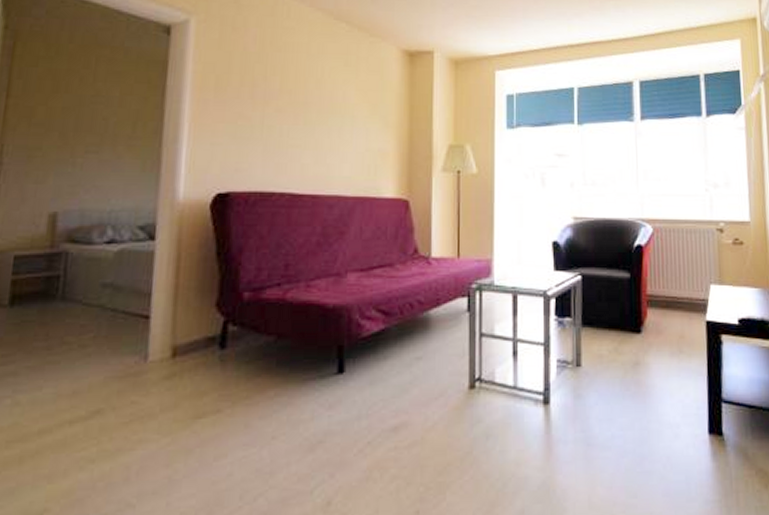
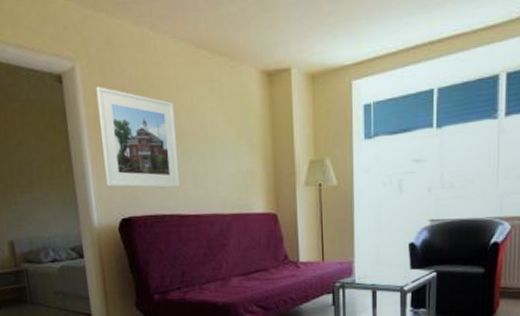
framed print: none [204,42,303,163] -> present [96,86,181,188]

